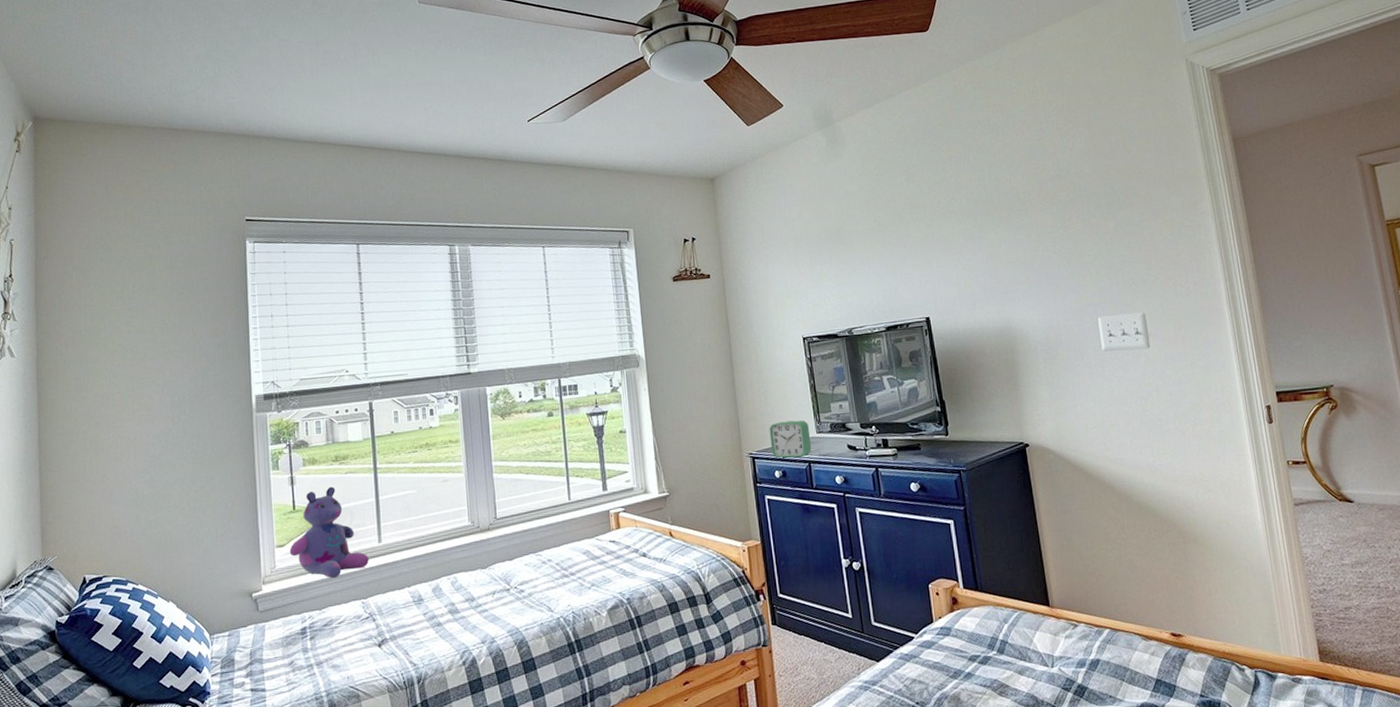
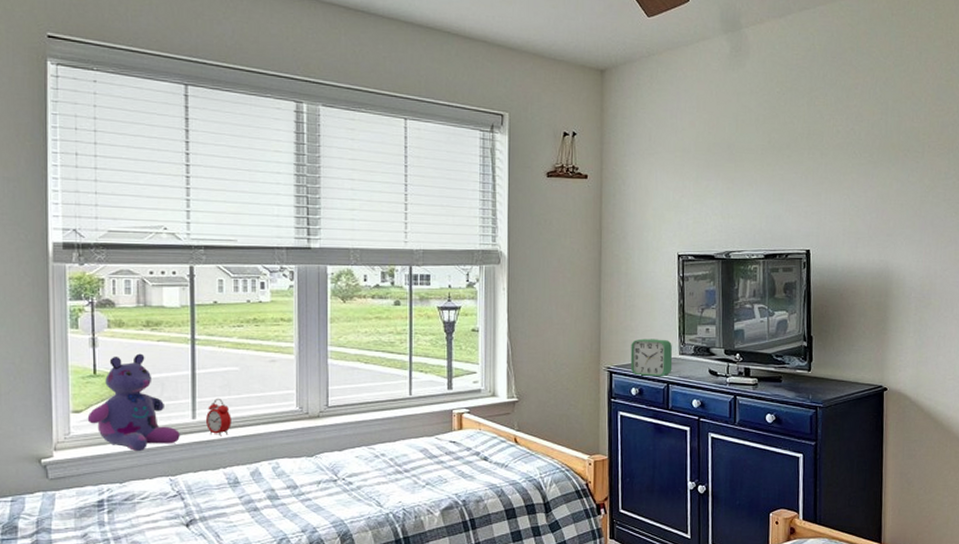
alarm clock: none [389,520,413,557] -> present [205,398,231,437]

